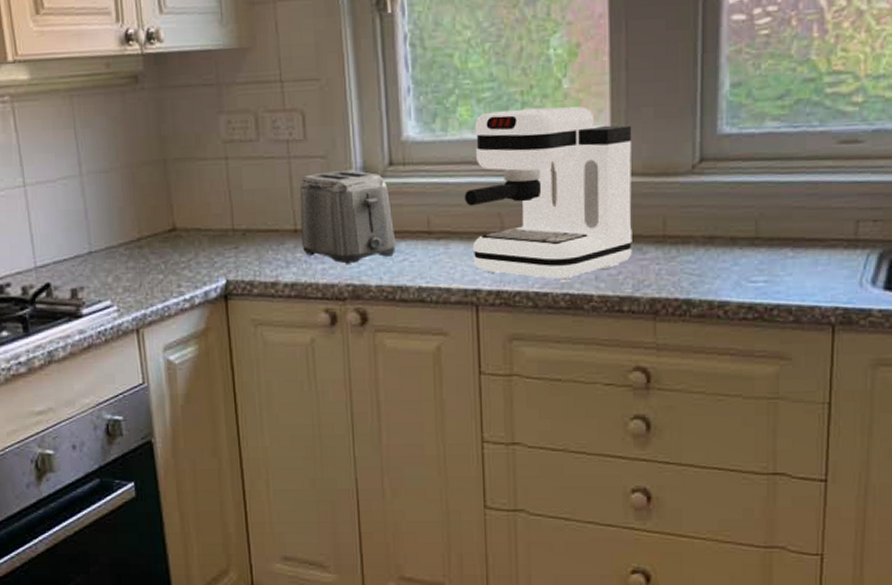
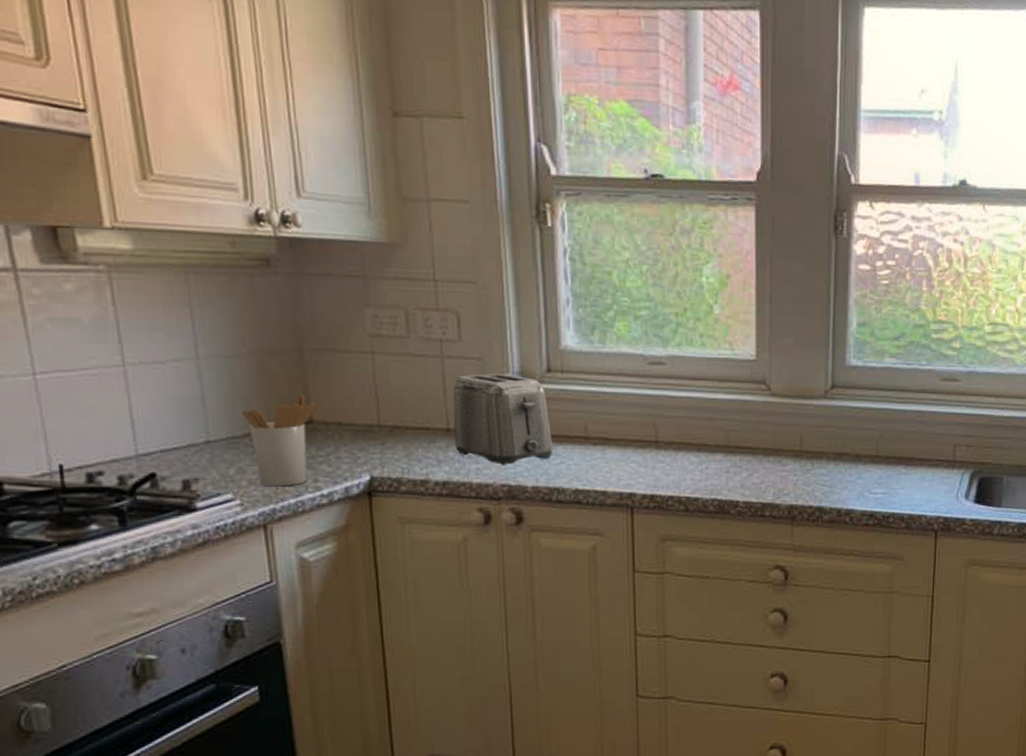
utensil holder: none [116,203,180,293] -> present [241,394,317,487]
coffee maker: present [464,106,632,282] -> none [621,329,775,488]

